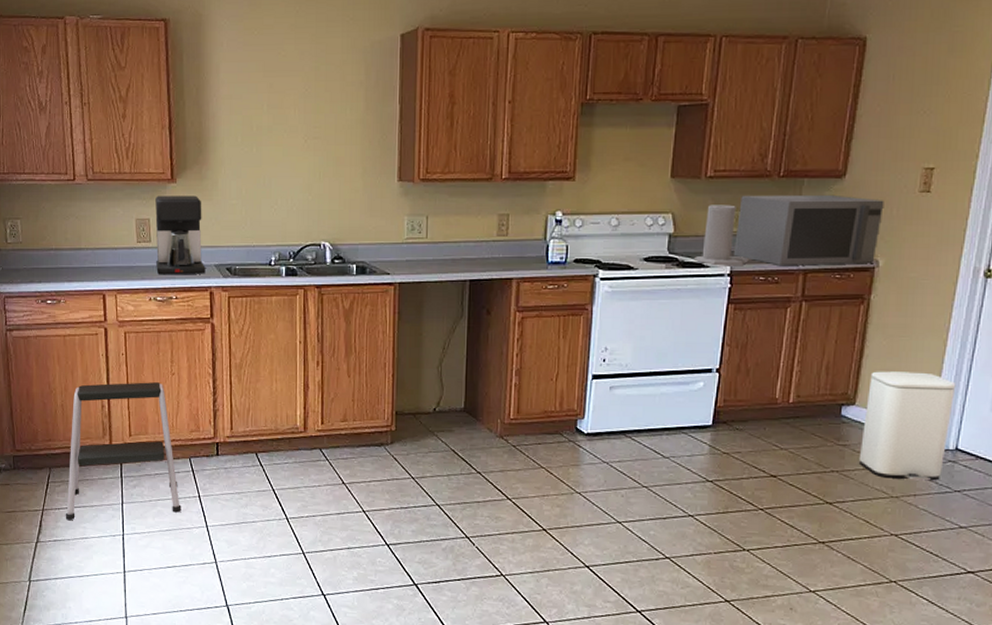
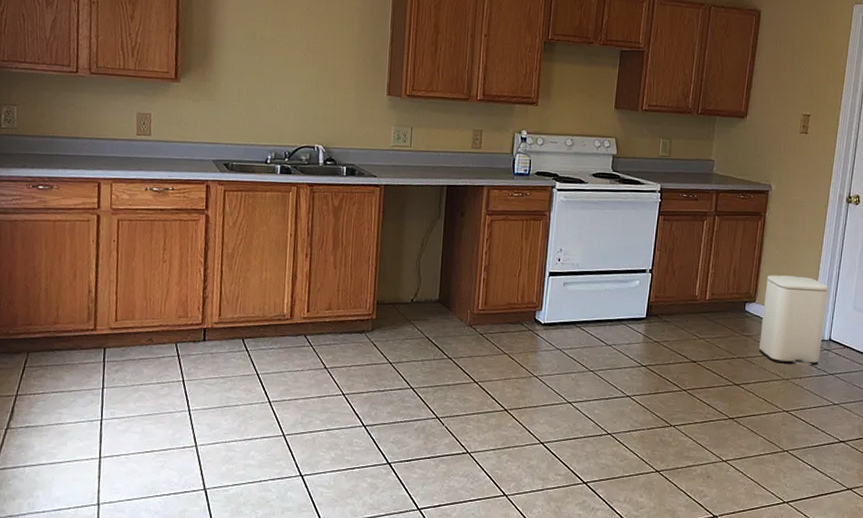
step stool: present [65,382,181,521] -> none [40,268,165,406]
coffee maker: present [155,195,205,275] -> none [154,93,204,168]
paper towel: present [694,205,749,266] -> none [633,133,675,185]
microwave: present [734,194,884,267] -> none [663,127,775,188]

